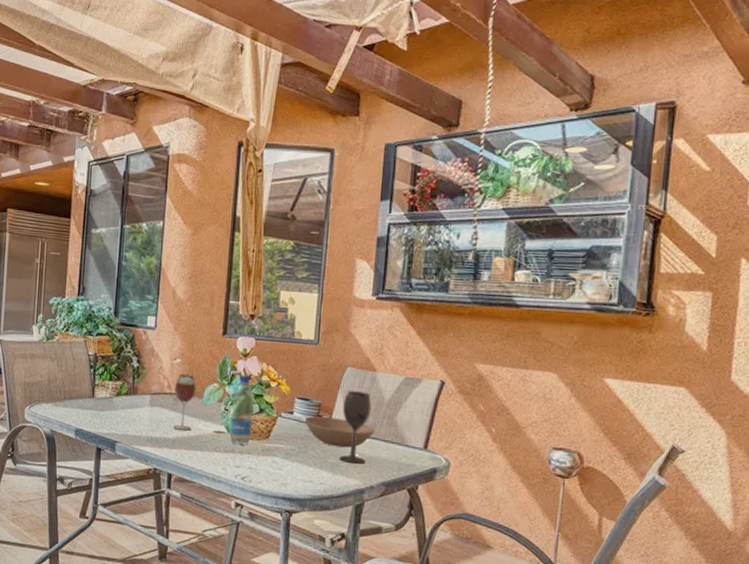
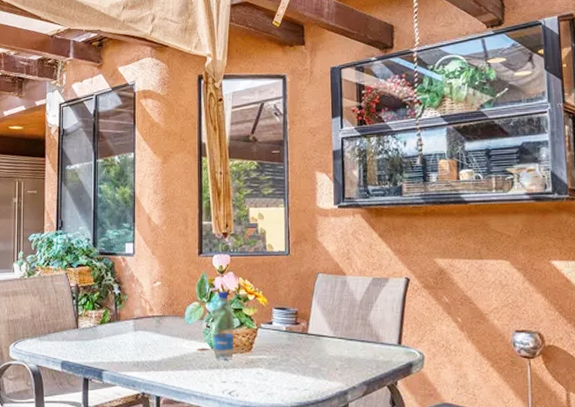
wineglass: present [173,373,196,431] -> none [157,296,177,351]
bowl: present [304,416,375,448] -> none [283,323,351,352]
wine glass: present [340,391,372,464] -> none [318,296,346,366]

